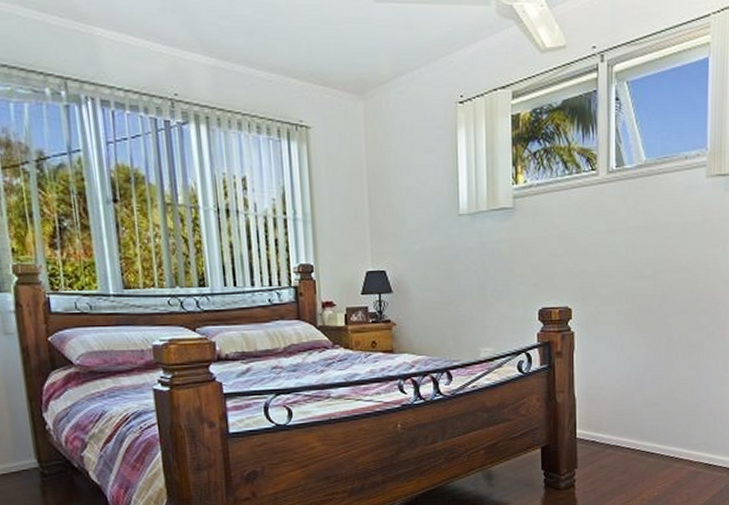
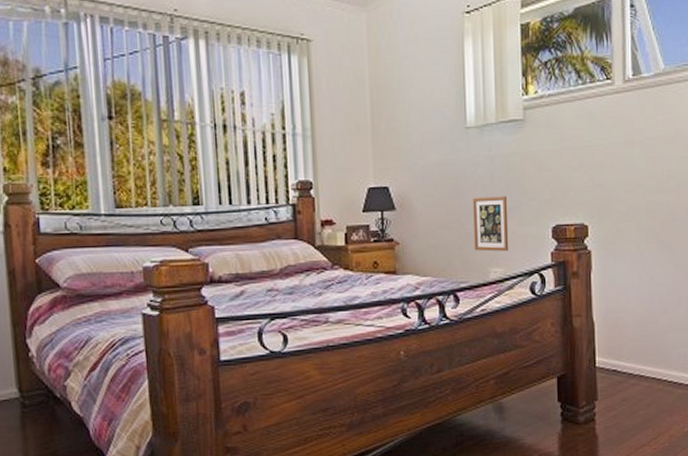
picture frame: none [465,280,499,332] -> present [473,196,509,252]

